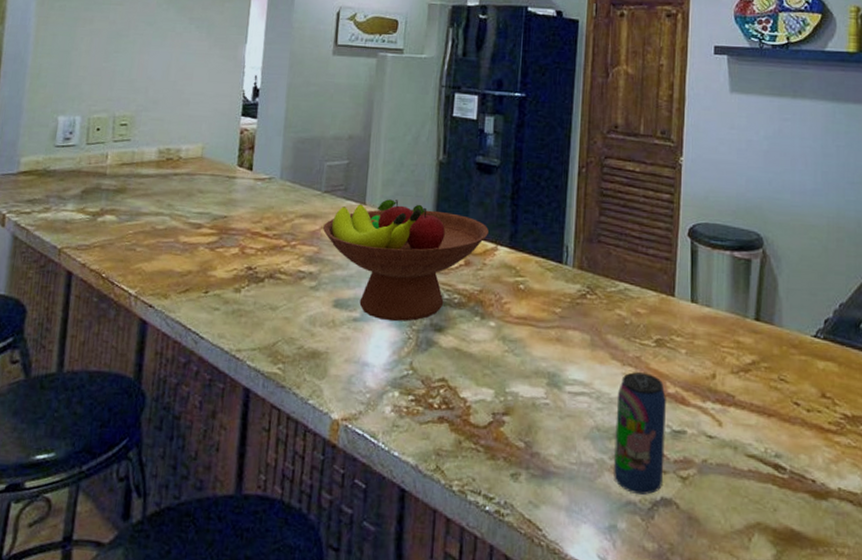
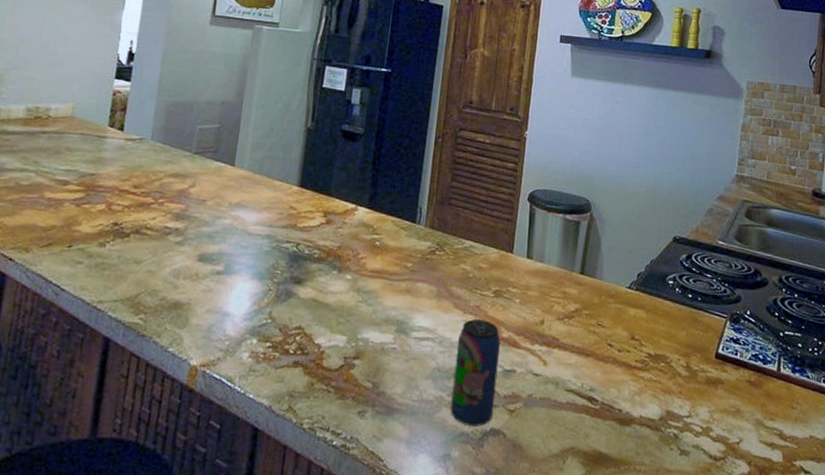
fruit bowl: present [322,199,489,322] -> none [191,161,350,275]

